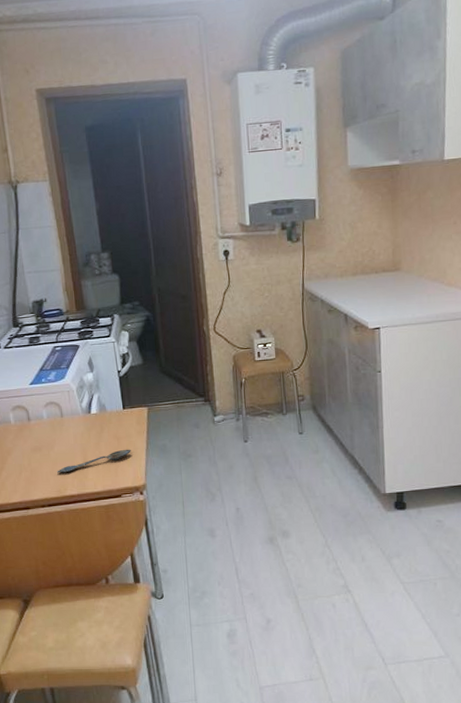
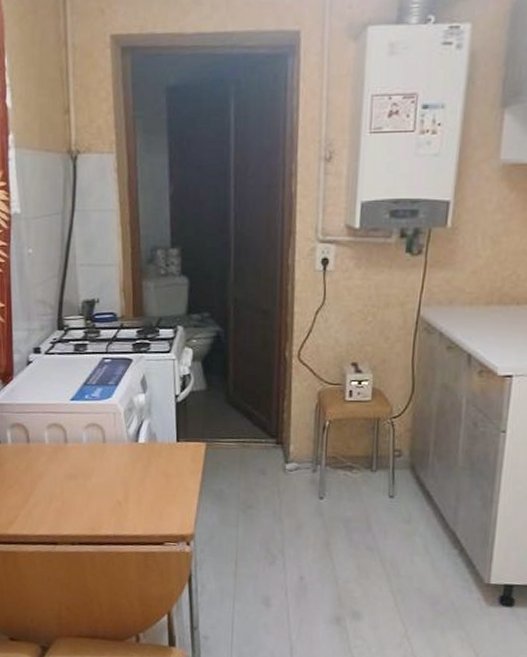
spoon: present [57,449,131,473] -> none [92,489,181,509]

